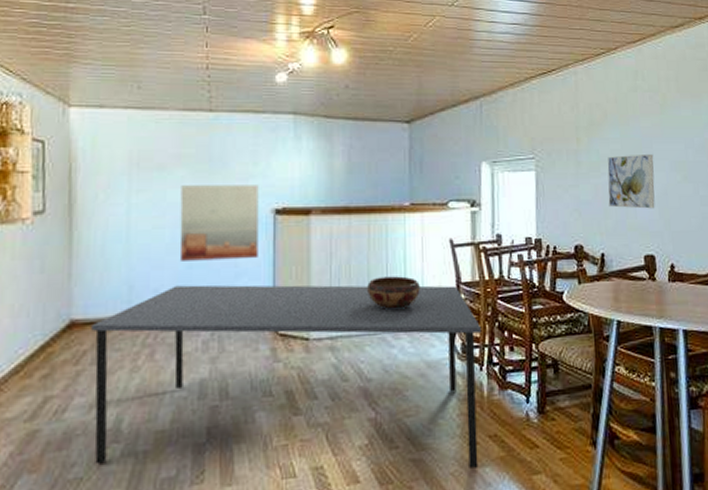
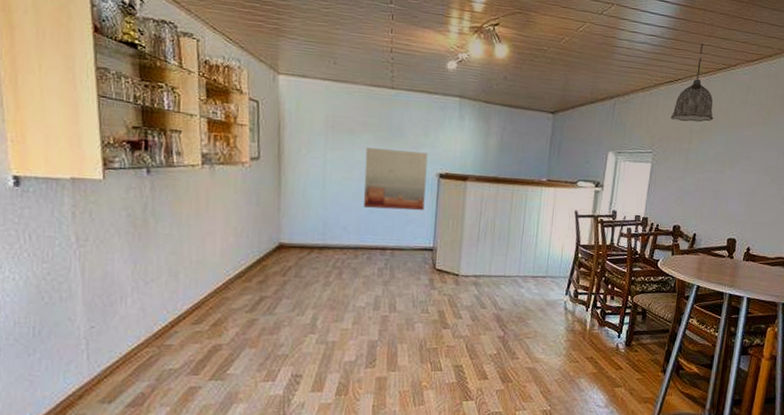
dining table: present [91,285,482,469] -> none [295,225,592,378]
decorative bowl: present [367,276,420,311] -> none [506,234,548,261]
pendant lamp: none [549,27,600,119] -> present [670,43,713,122]
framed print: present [607,153,655,209] -> none [706,157,751,203]

